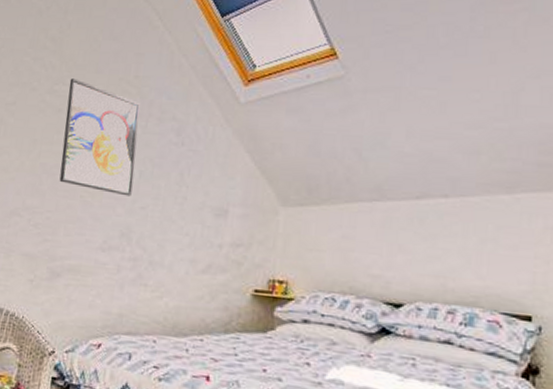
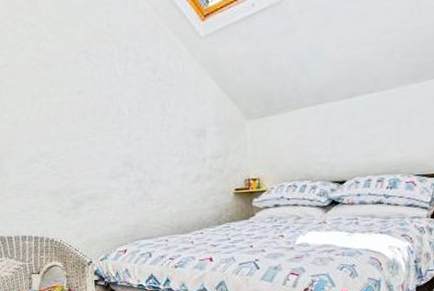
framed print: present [59,78,140,197] -> none [51,34,126,132]

